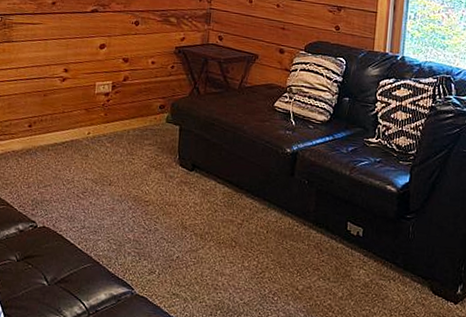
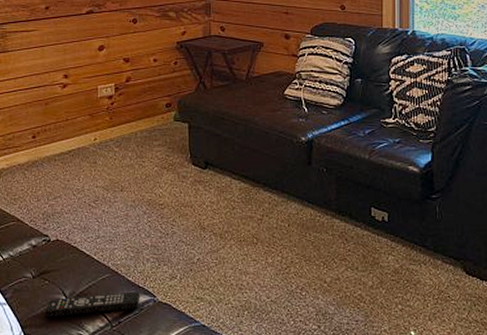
remote control: none [26,282,119,301] -> present [45,291,141,317]

